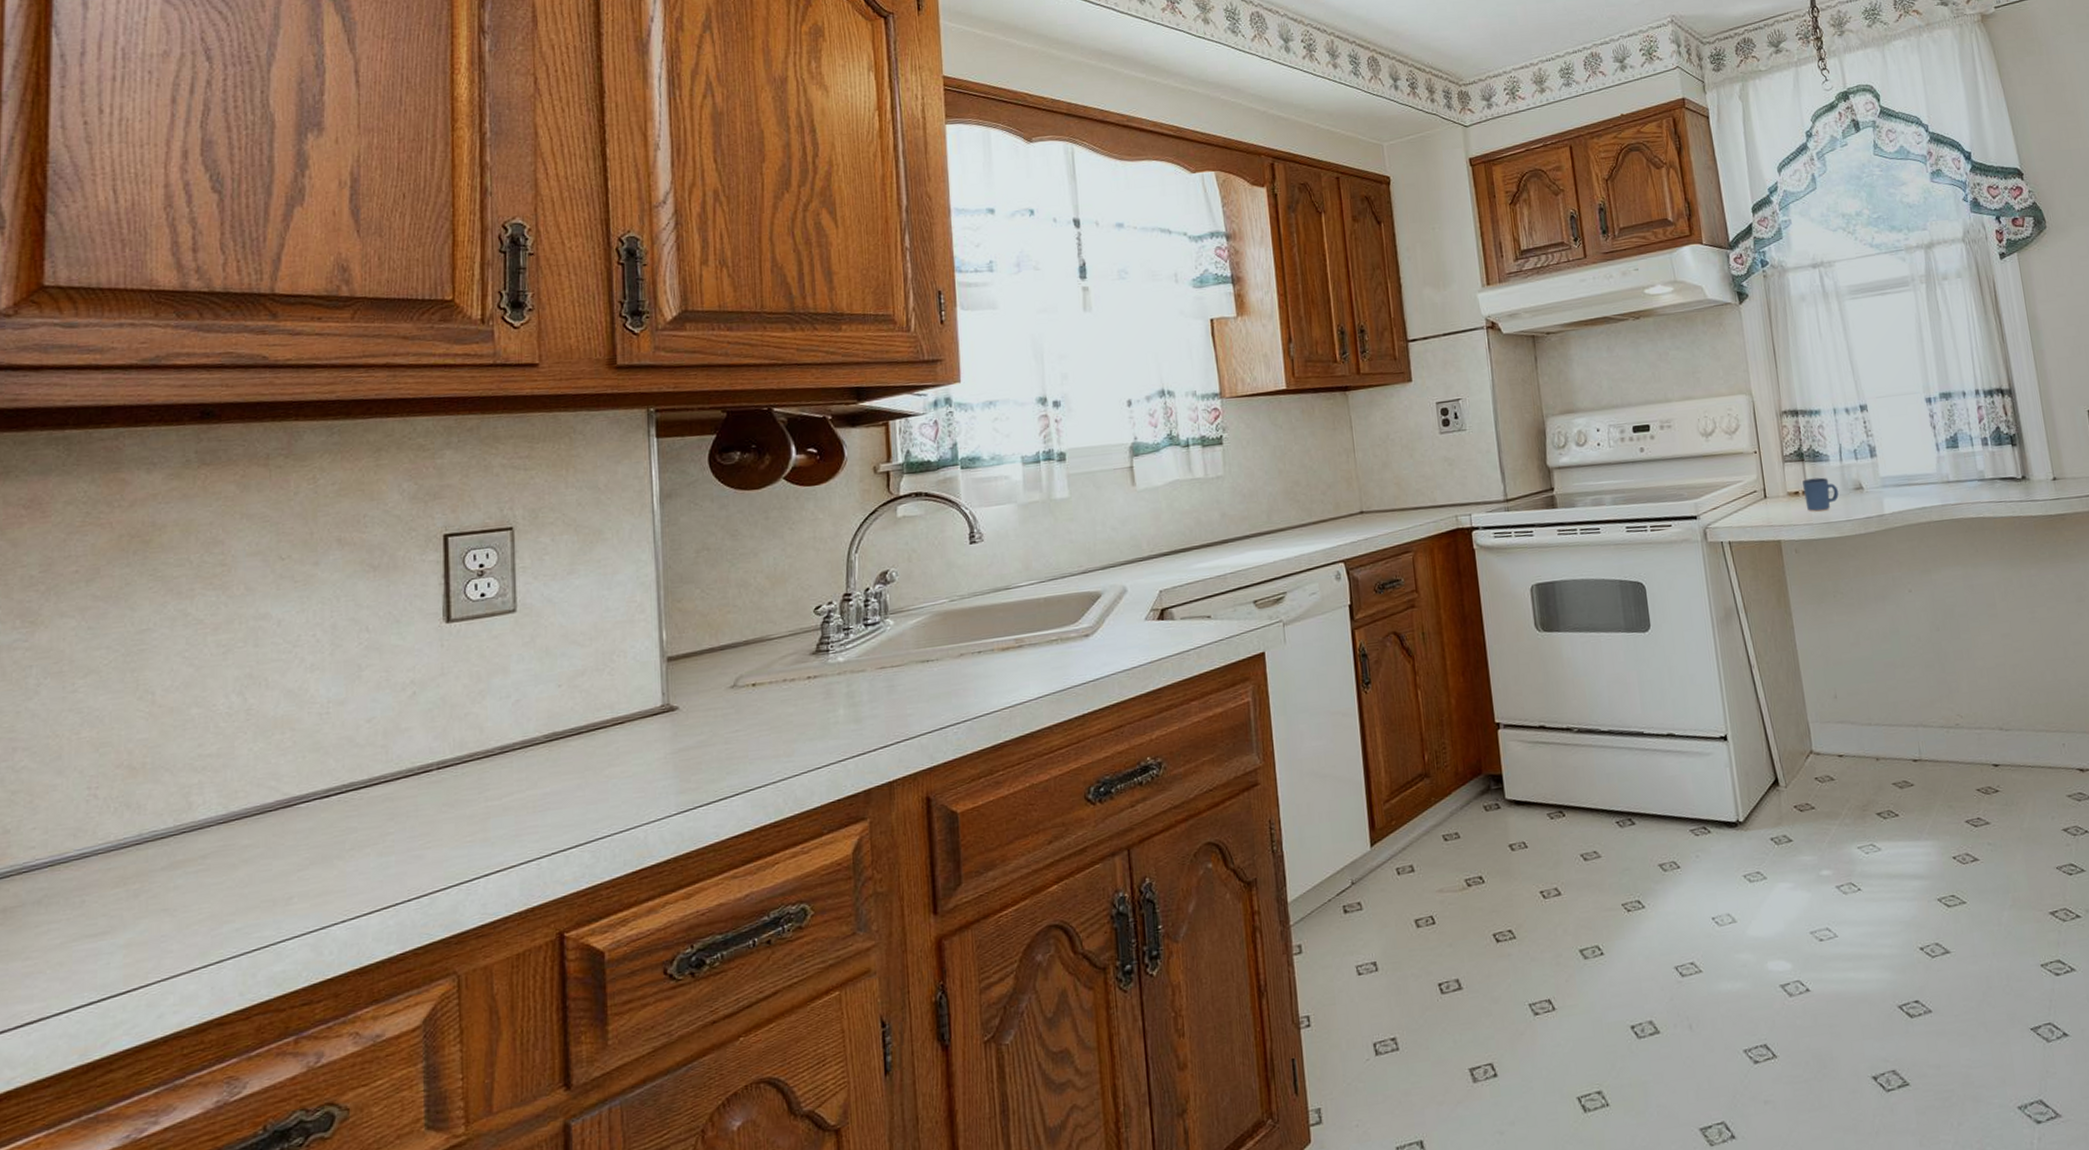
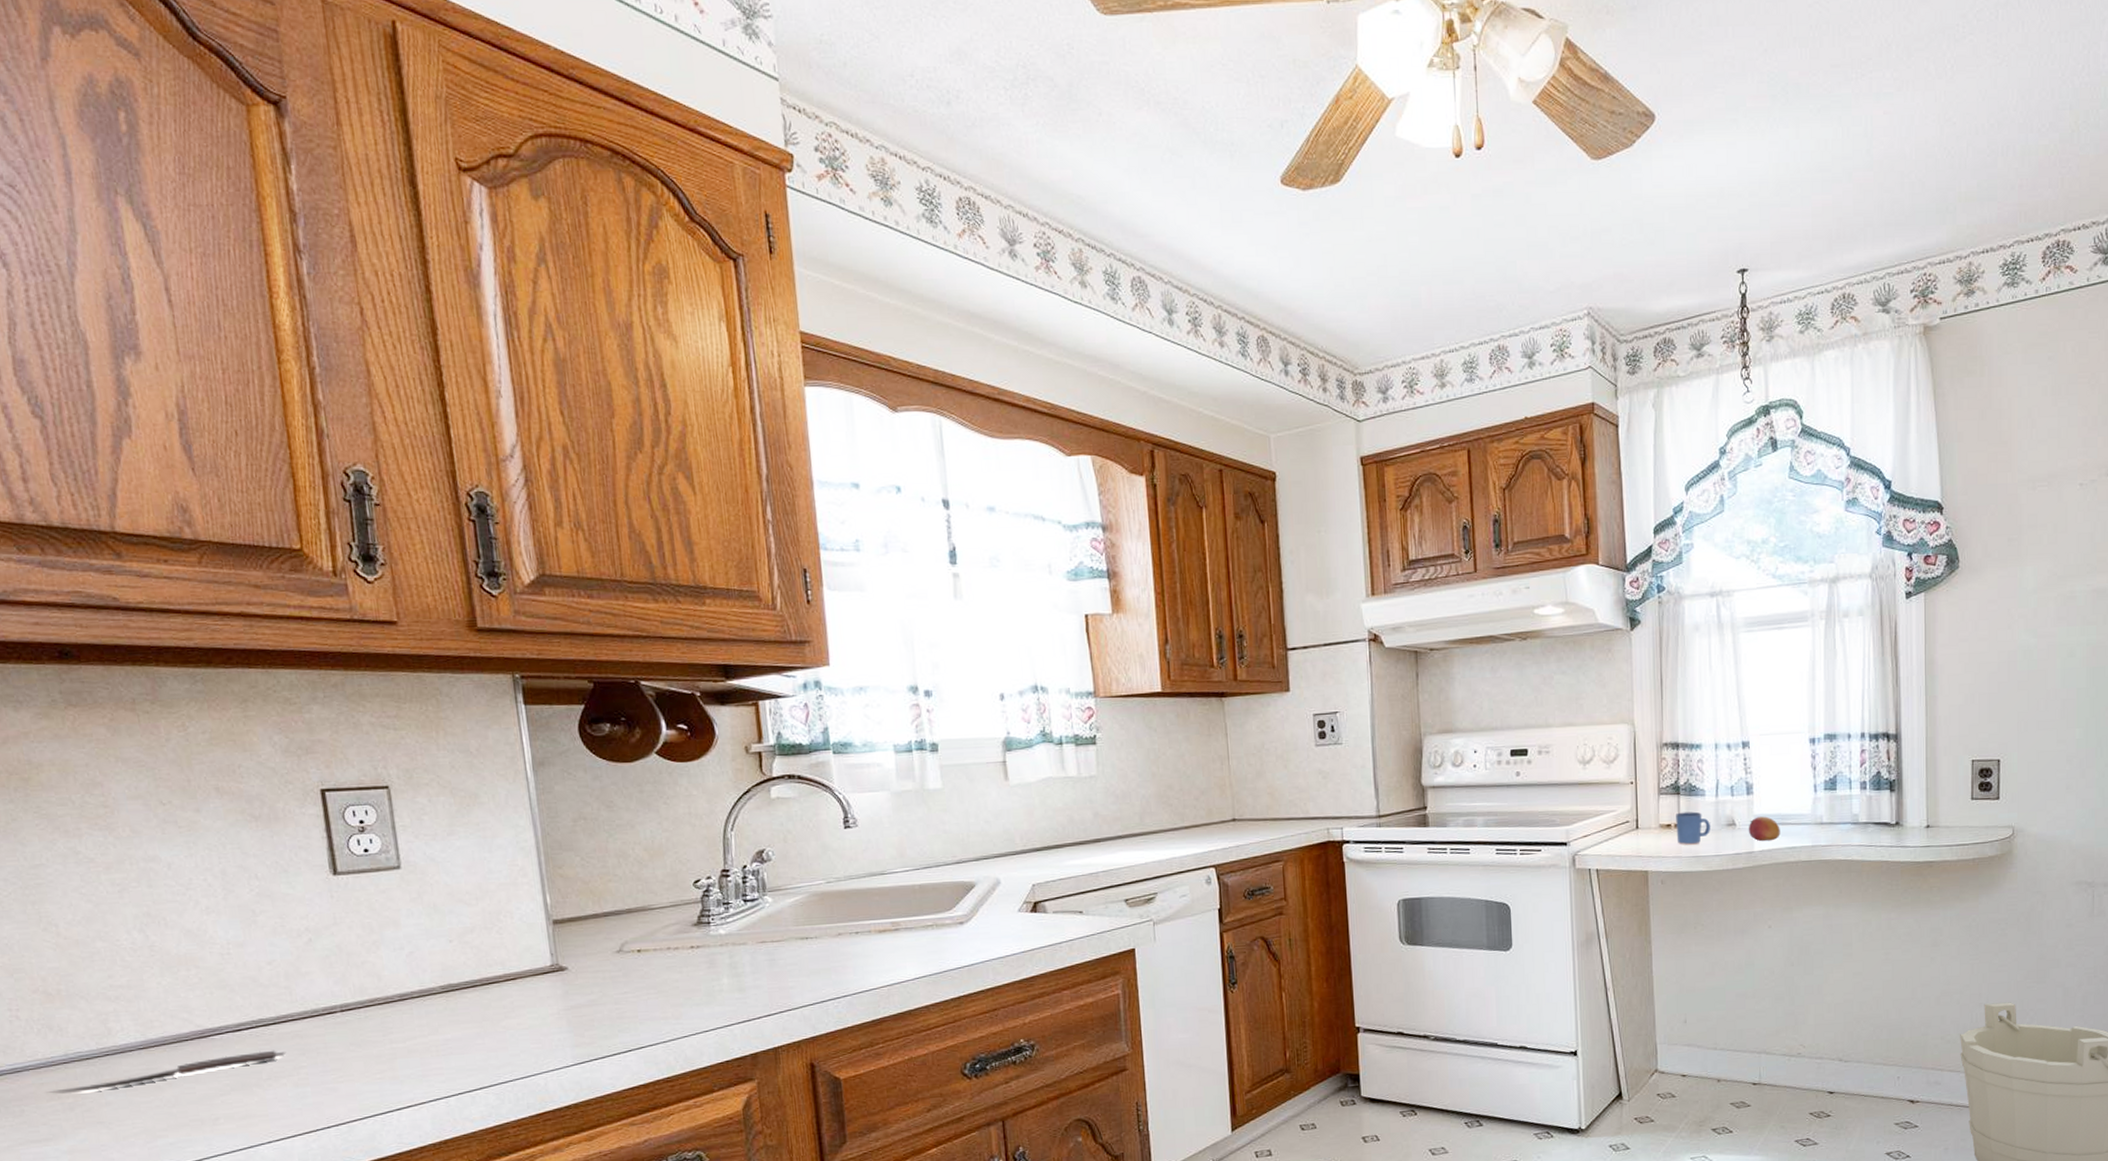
knife: none [112,816,374,880] -> present [46,1050,287,1094]
fruit: none [1875,478,1909,504] -> present [1748,816,1780,842]

